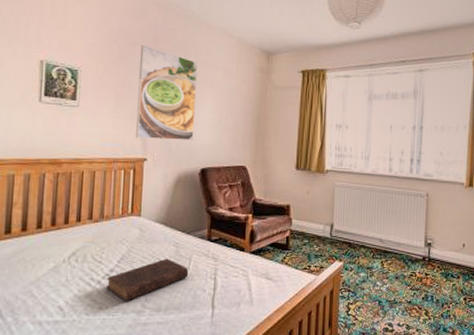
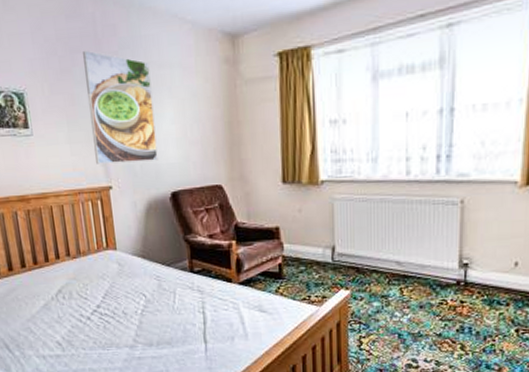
book: present [107,258,189,302] -> none [95,292,175,337]

